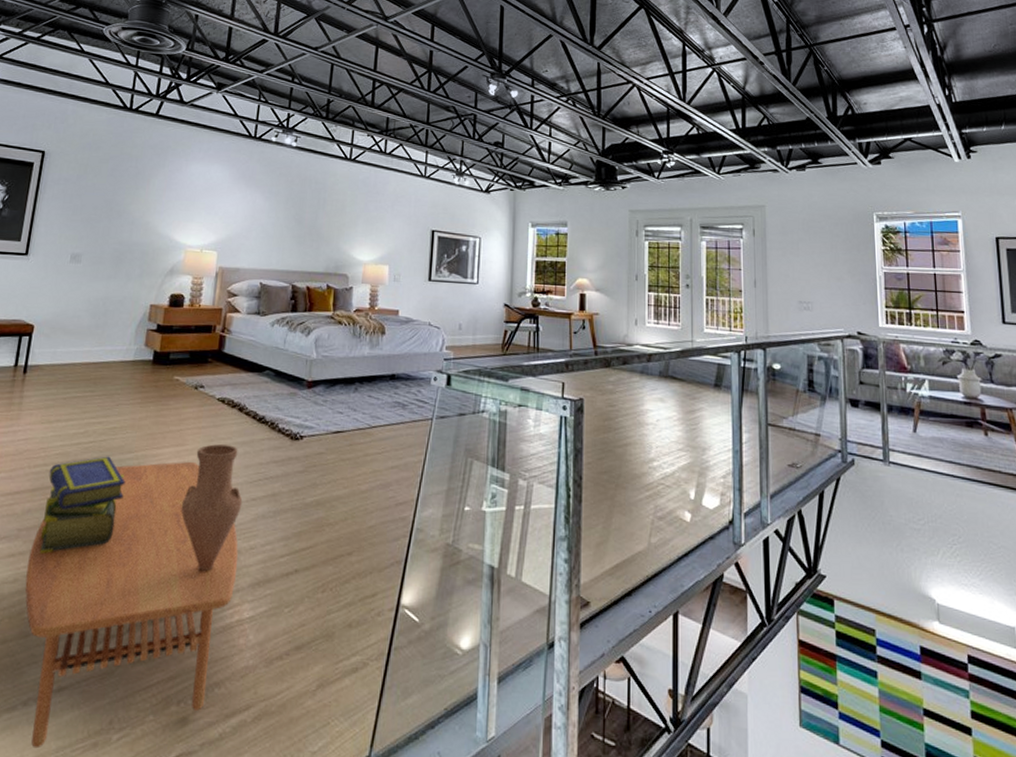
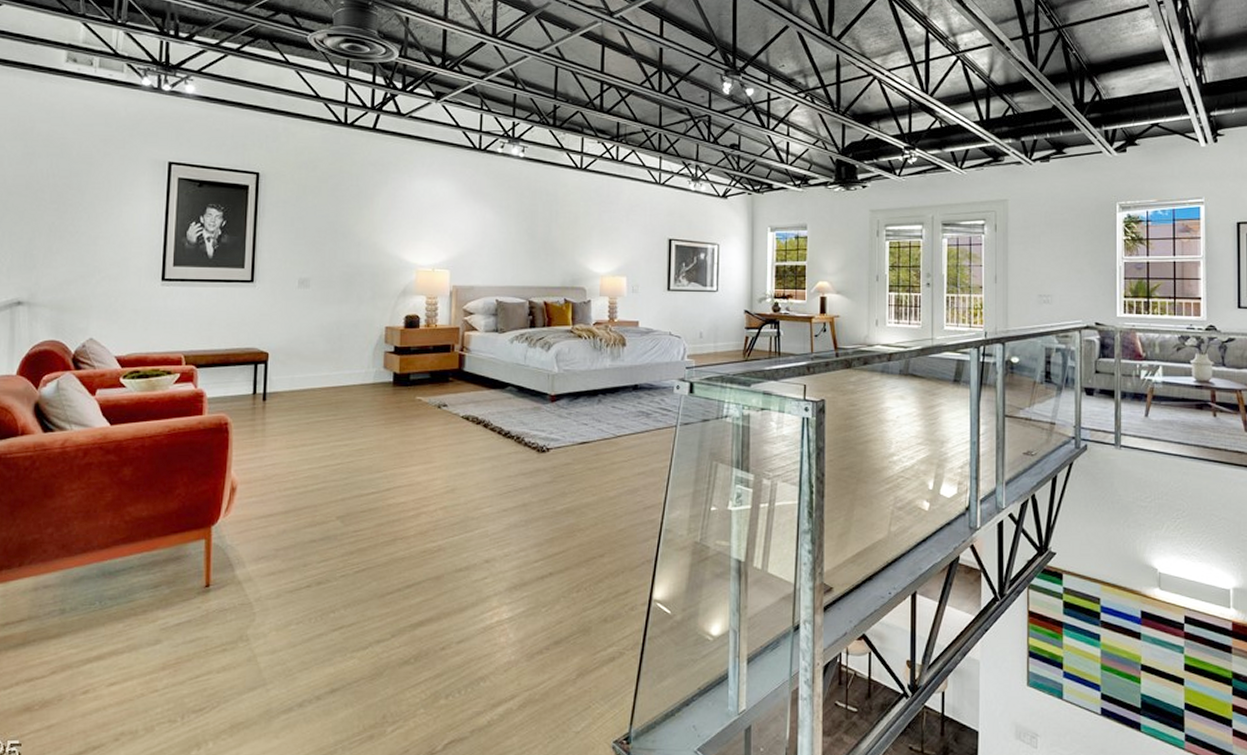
coffee table: present [25,461,239,749] -> none [288,477,494,743]
stack of books: present [39,456,125,554] -> none [298,476,377,570]
vase: present [181,444,243,571] -> none [434,460,494,578]

